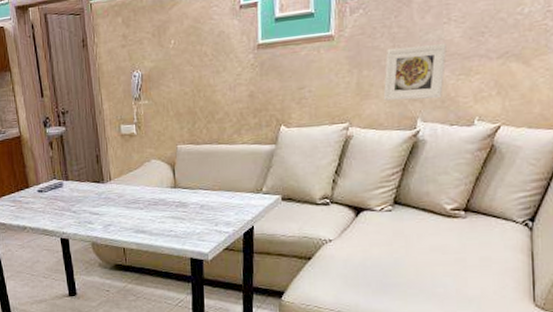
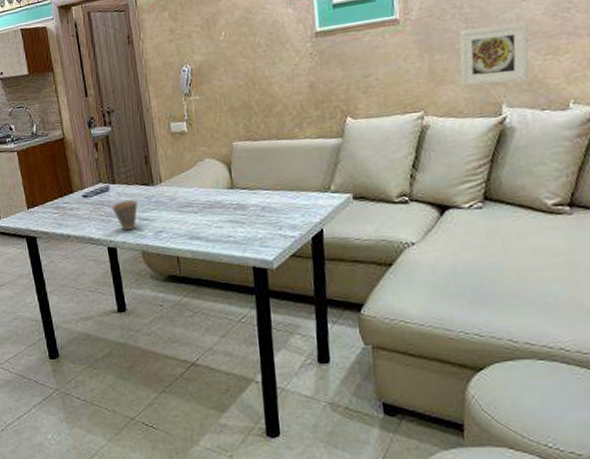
cup: none [64,196,89,224] -> present [111,200,138,231]

